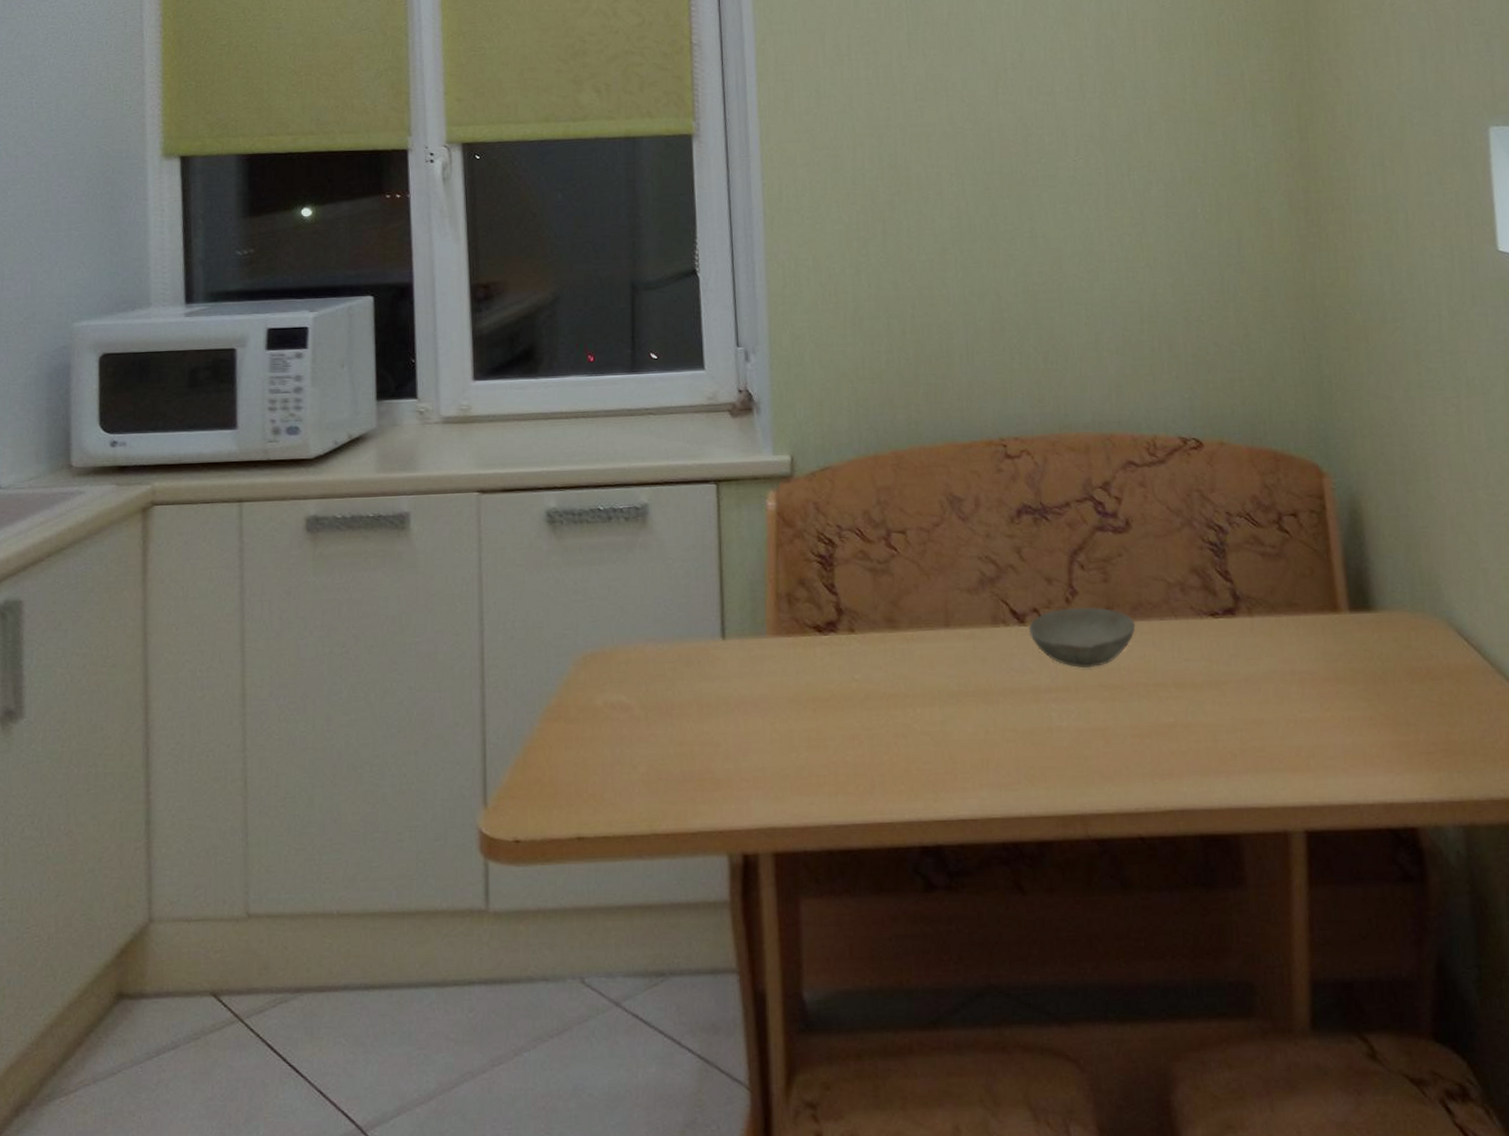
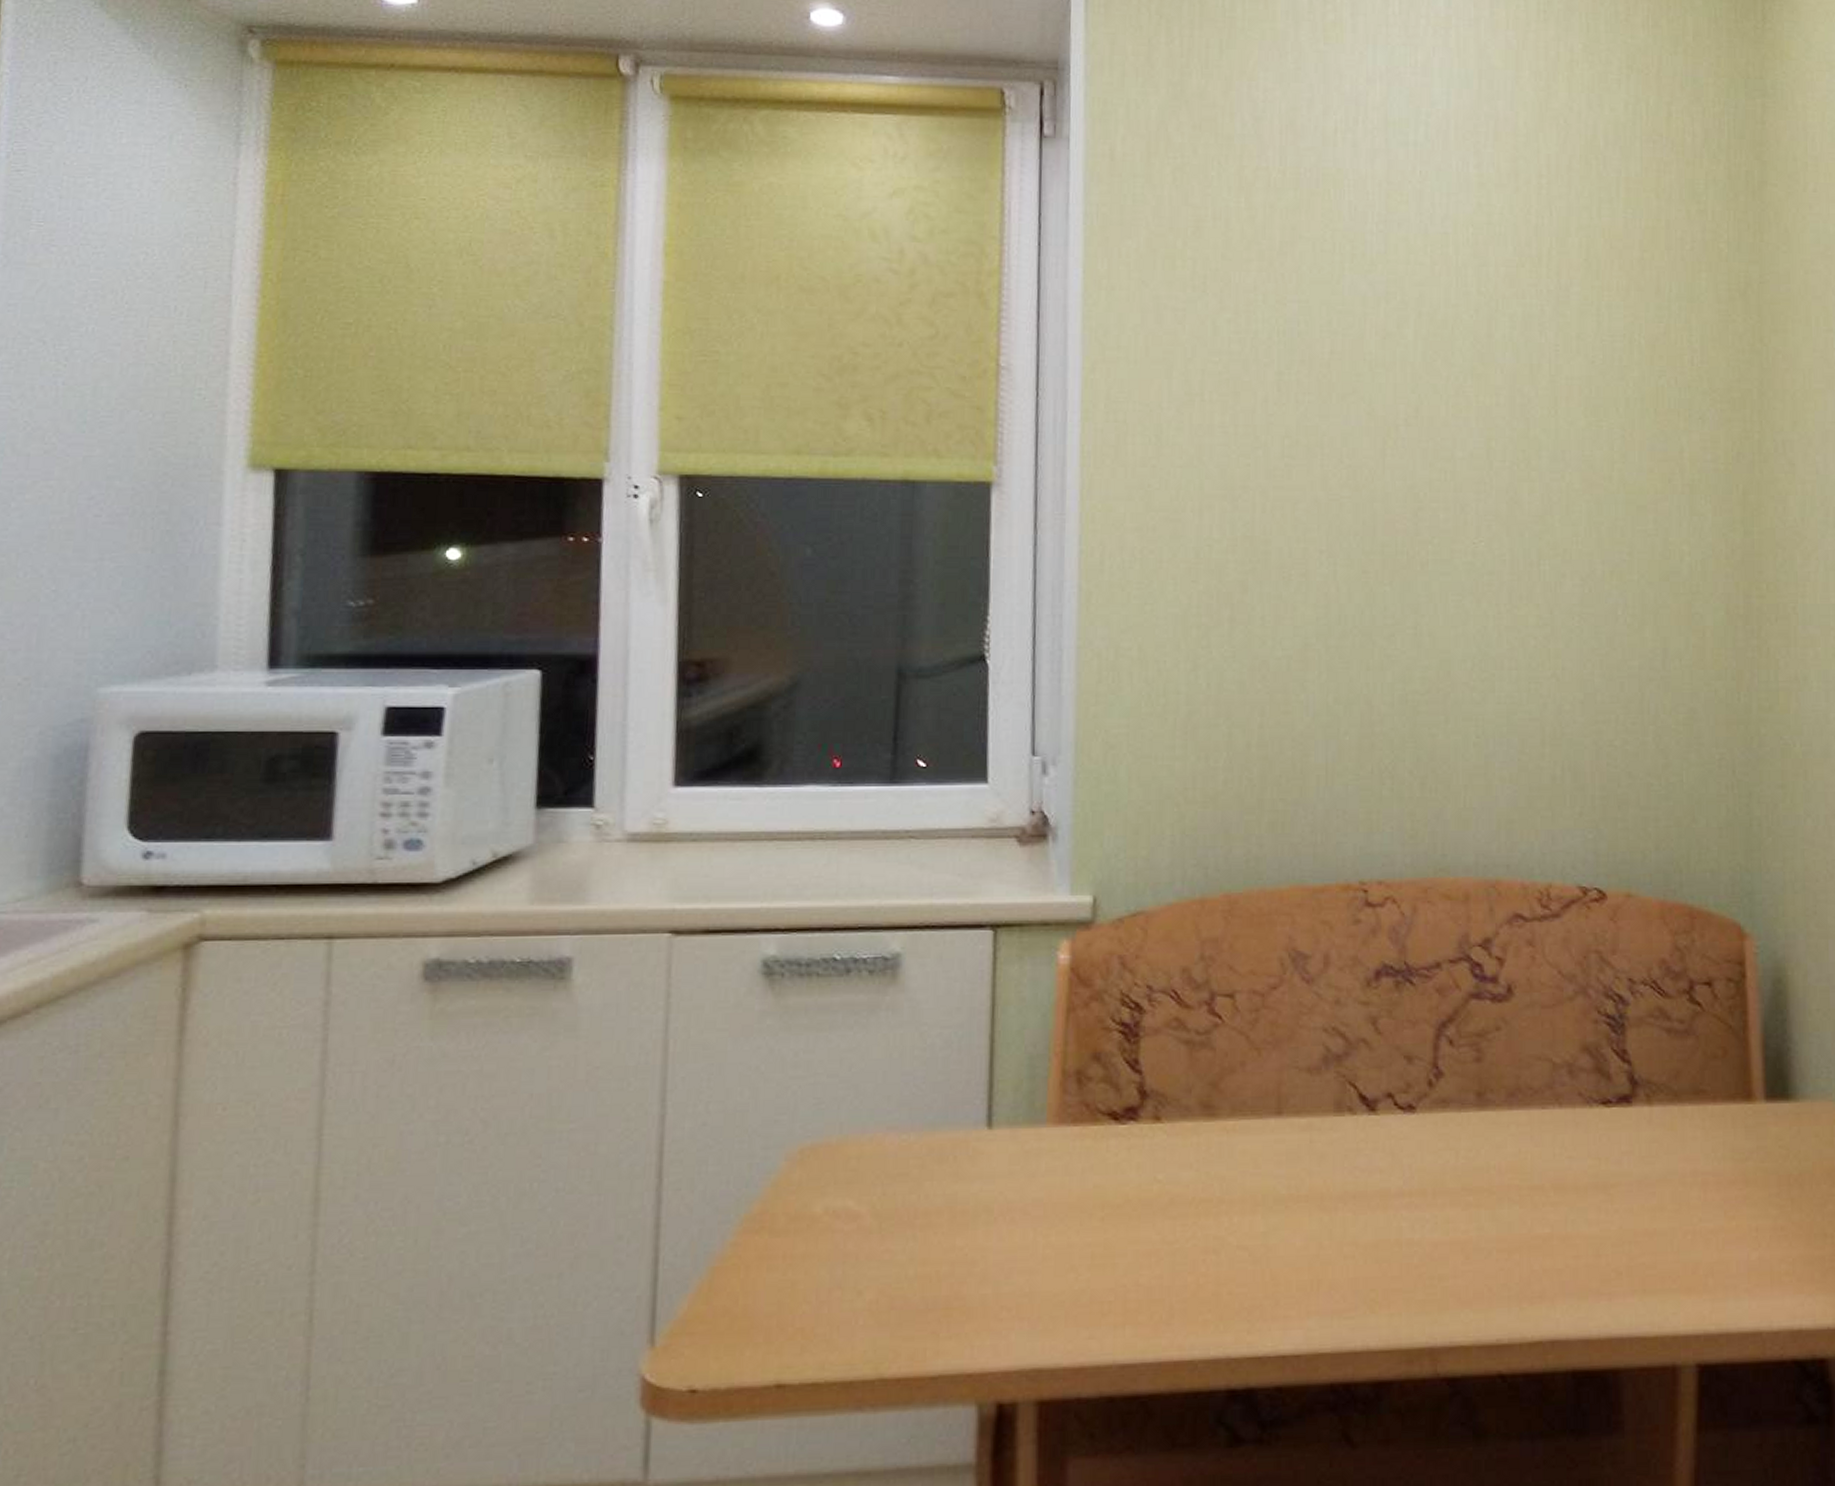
bowl: present [1028,606,1136,669] -> none [1380,1091,1512,1168]

